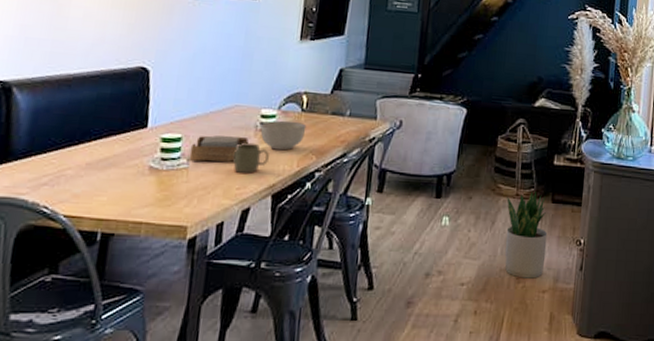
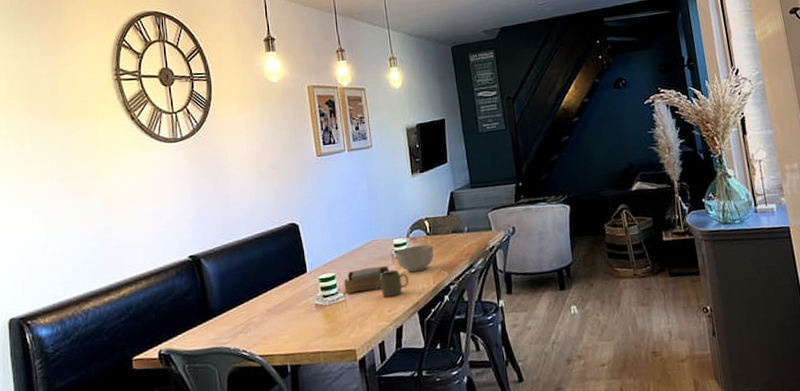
planter: present [504,191,548,279] -> none [626,269,678,352]

